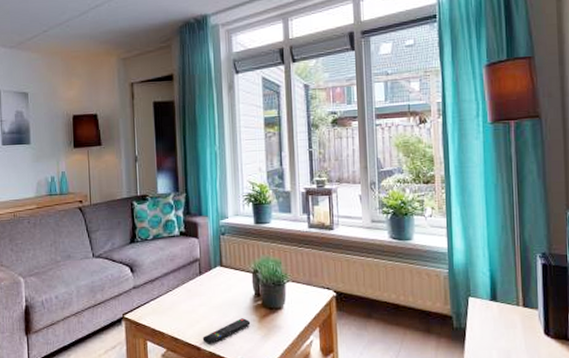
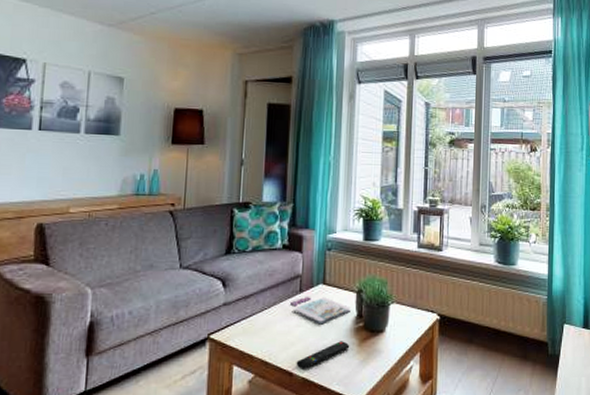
magazine: none [192,277,249,304] -> present [291,296,352,325]

